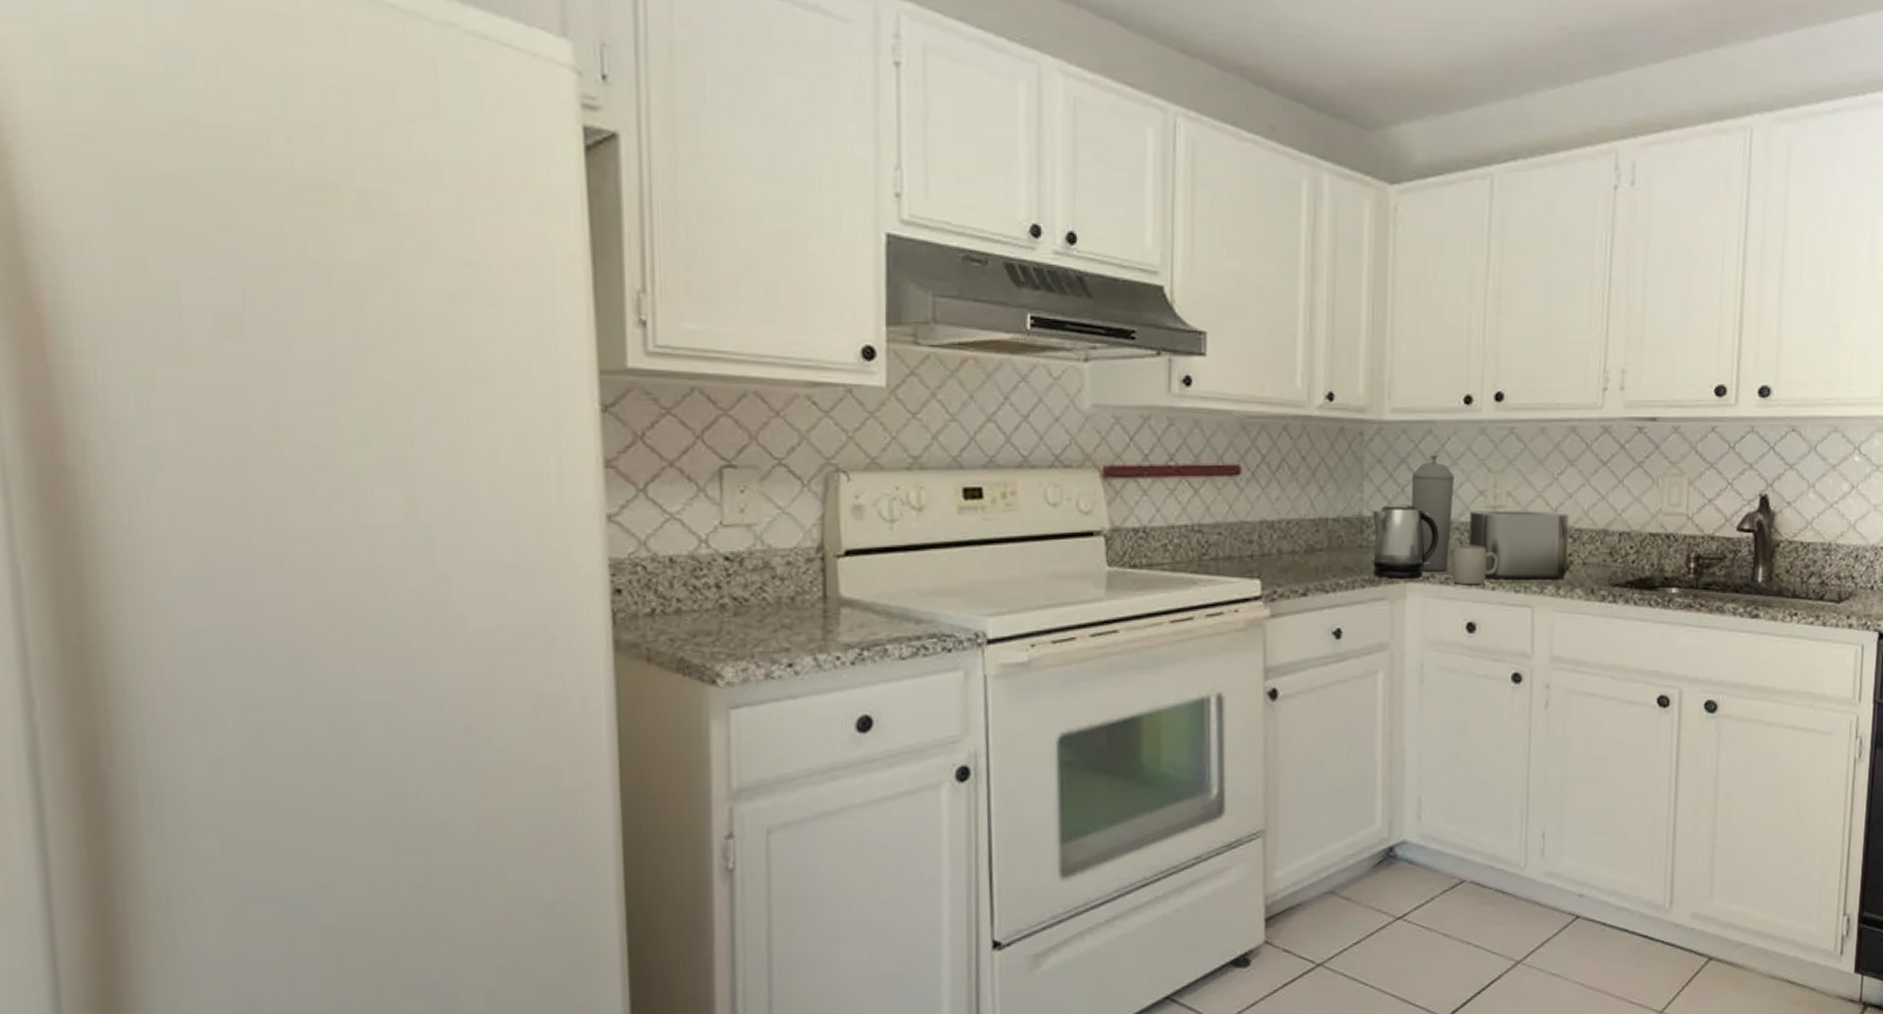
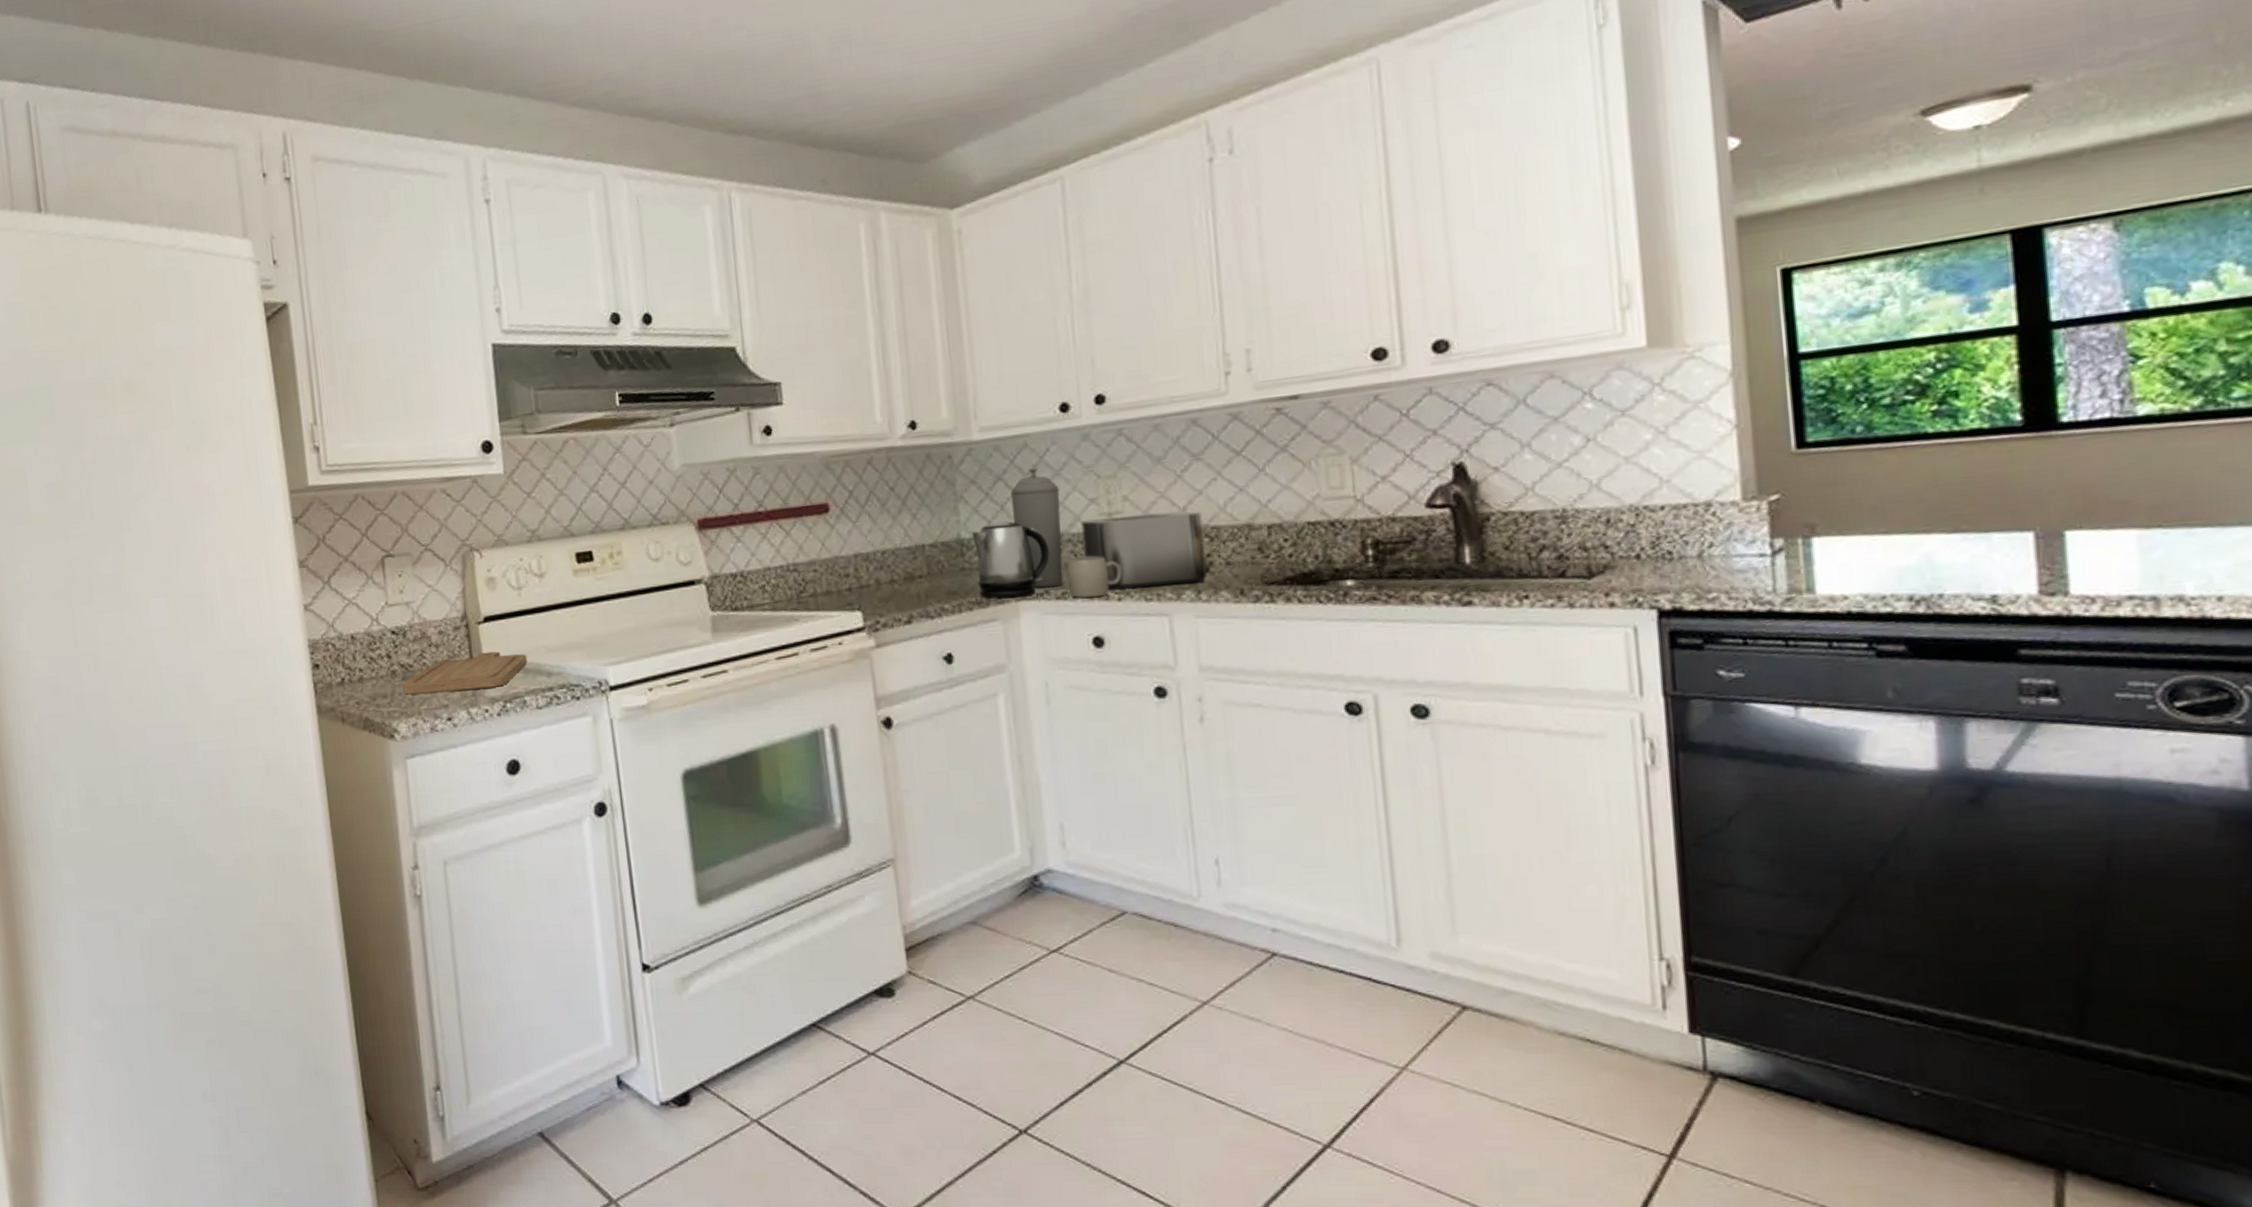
chopping board: none [732,590,894,634] -> present [402,651,528,695]

